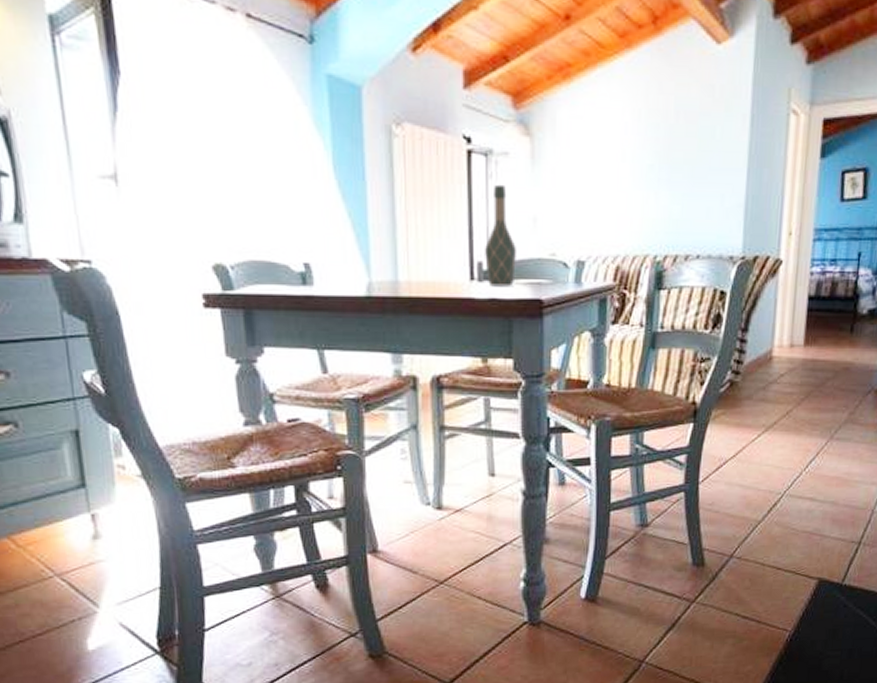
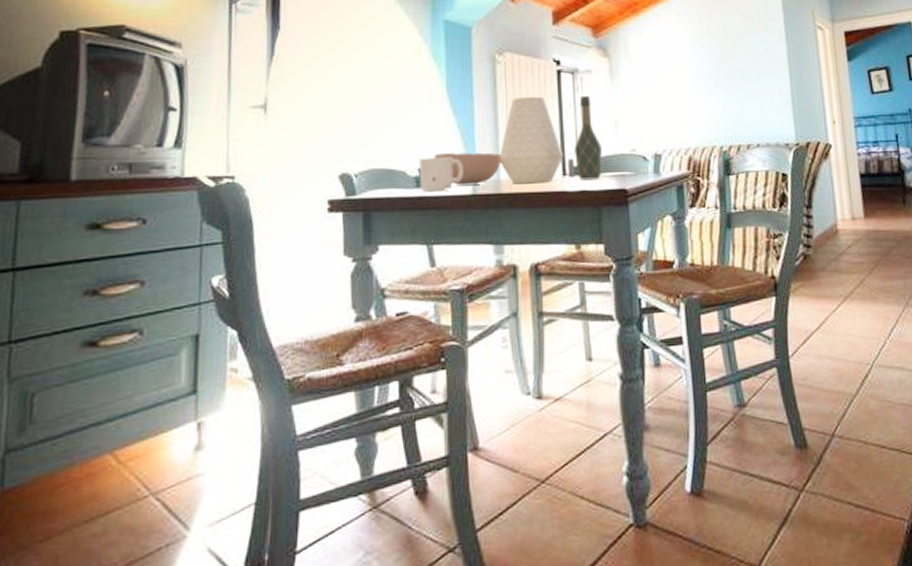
mug: none [304,251,356,289] -> present [419,157,464,191]
bowl: none [321,246,399,285] -> present [434,152,500,185]
vase: none [397,181,472,288] -> present [499,96,564,184]

